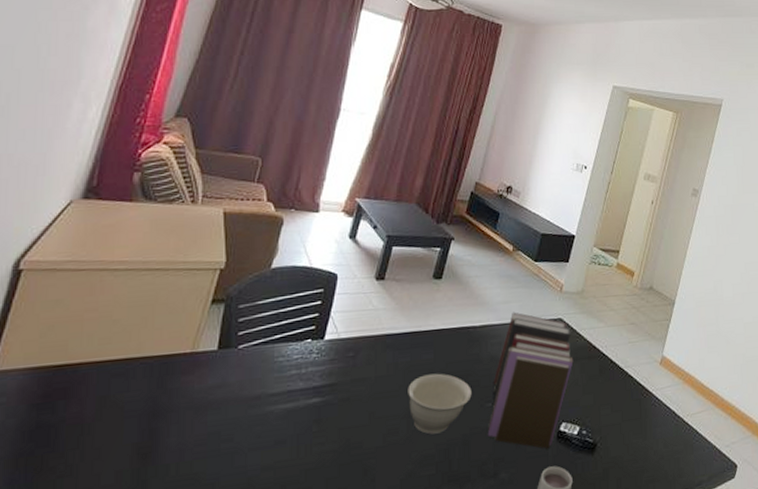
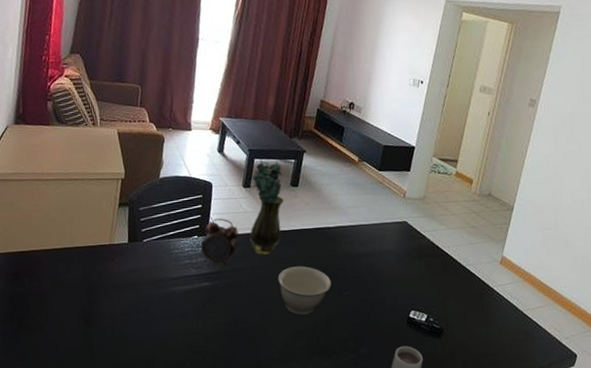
alarm clock: none [314,317,365,376] -> present [201,218,239,266]
vase: none [377,246,425,362] -> present [249,158,284,255]
books: present [488,312,574,449] -> none [347,215,419,332]

